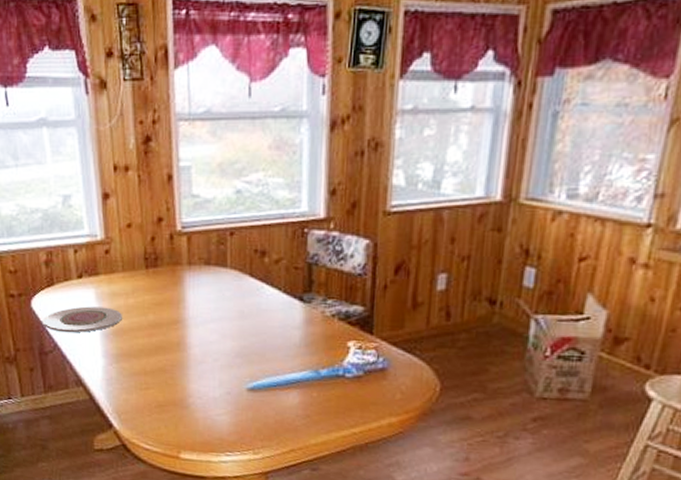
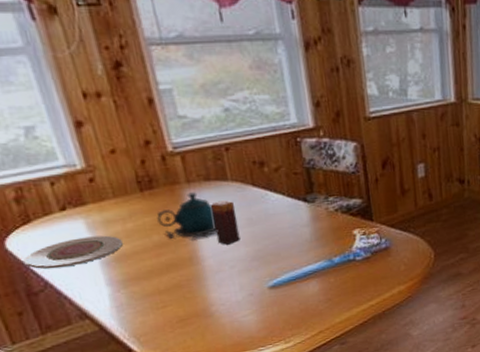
teapot: none [156,275,208,324] -> present [157,192,217,239]
candle: none [205,288,229,336] -> present [210,200,241,245]

